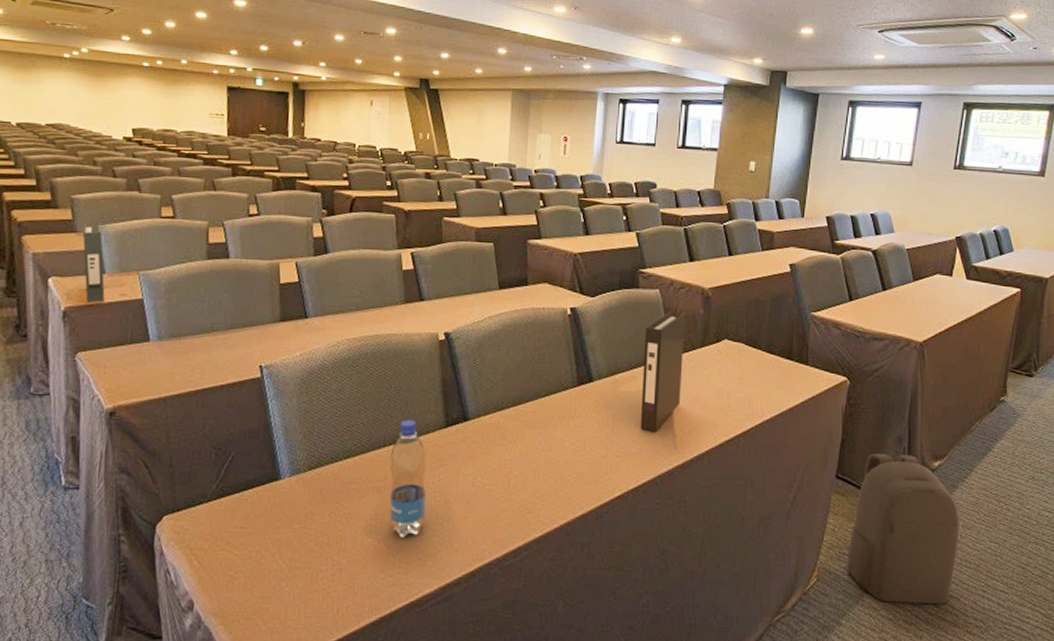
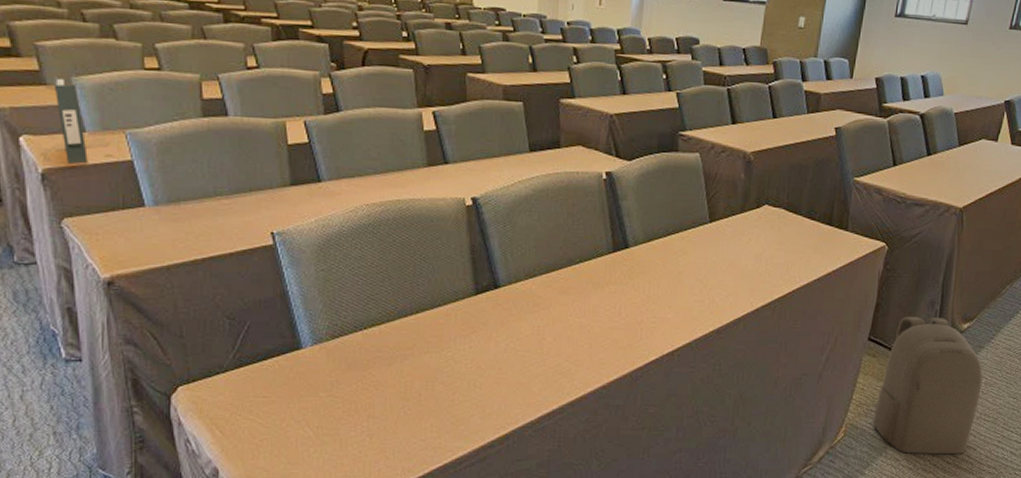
bottle: present [389,420,426,538] -> none [418,287,457,404]
binder: present [640,310,686,433] -> none [676,175,727,298]

